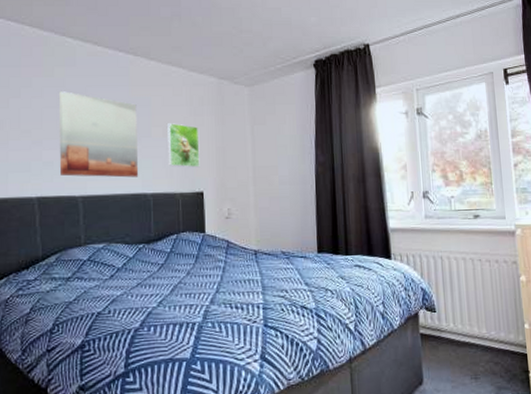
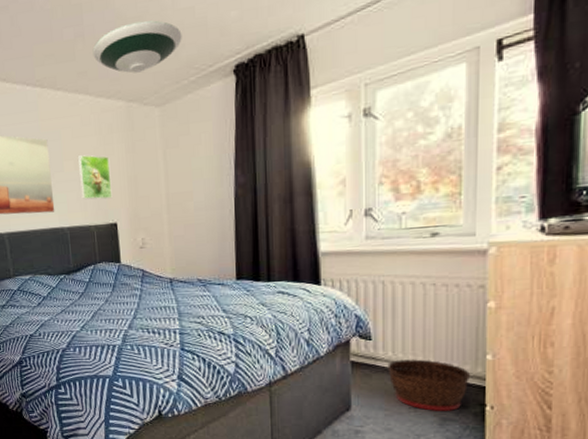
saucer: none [188,12,270,55] -> present [92,20,182,74]
basket: none [450,329,515,380] -> present [387,359,470,411]

